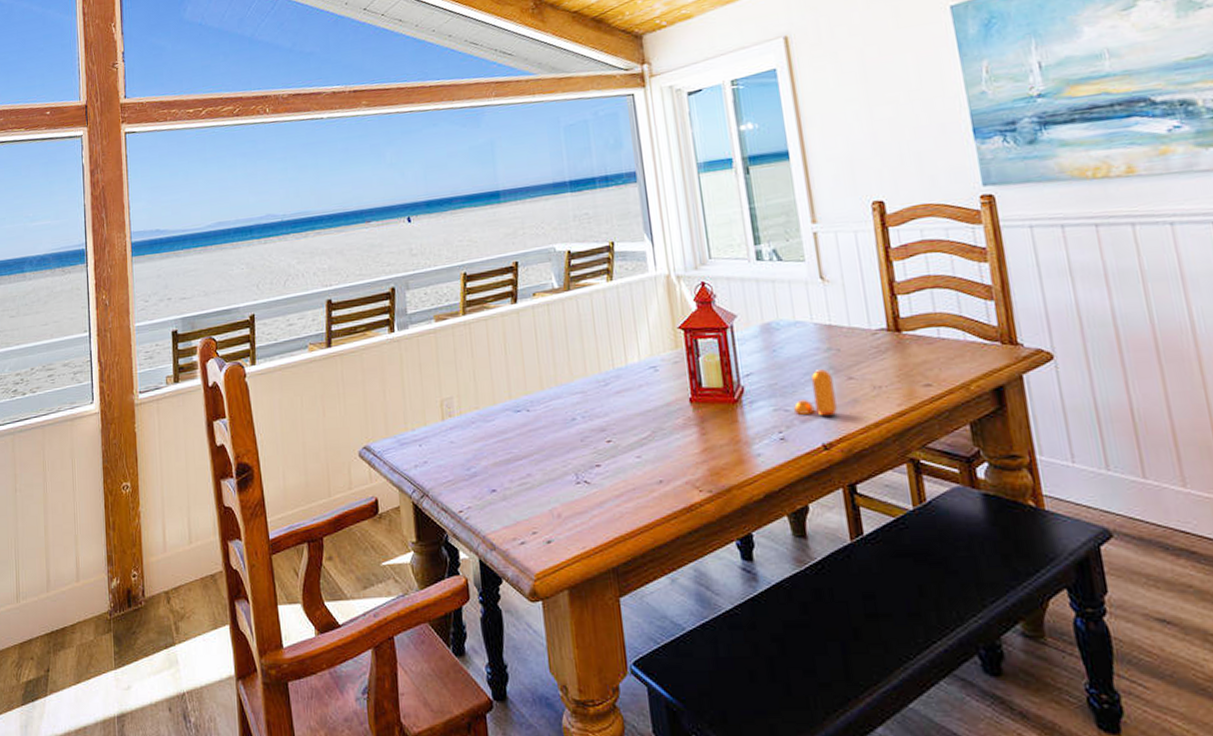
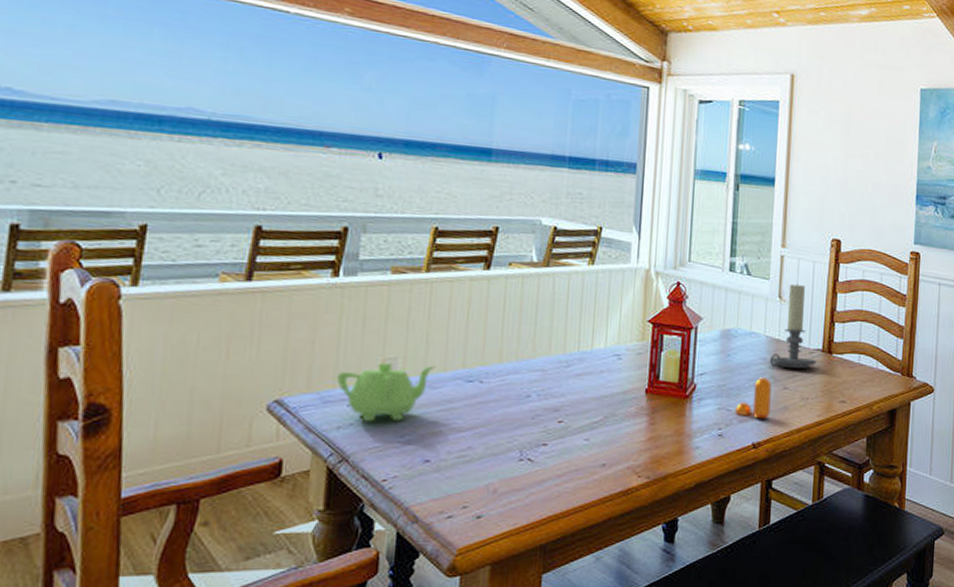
teapot: none [406,400,486,459] -> present [336,363,436,422]
candle holder: none [823,259,883,356] -> present [769,283,816,369]

